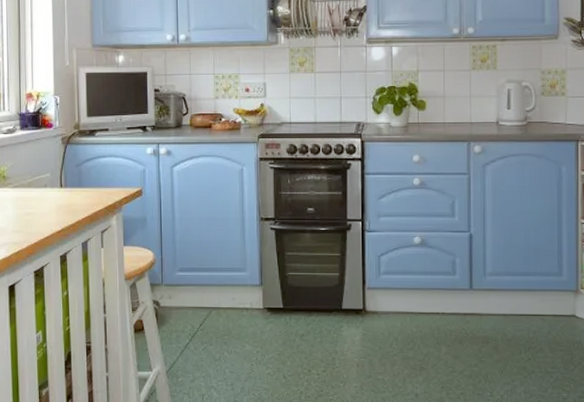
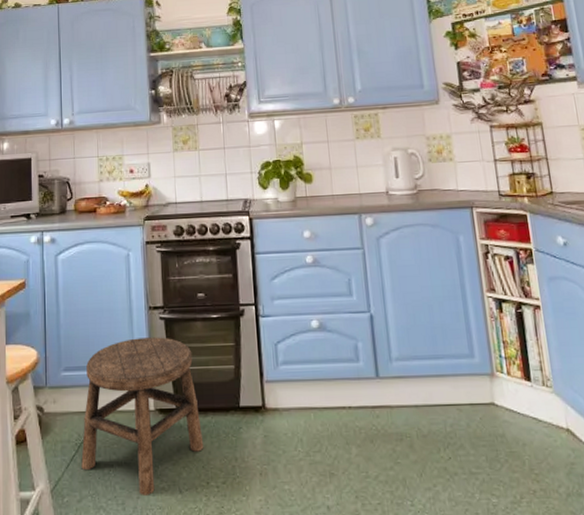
stool: none [194,245,307,379] -> present [81,337,204,495]

